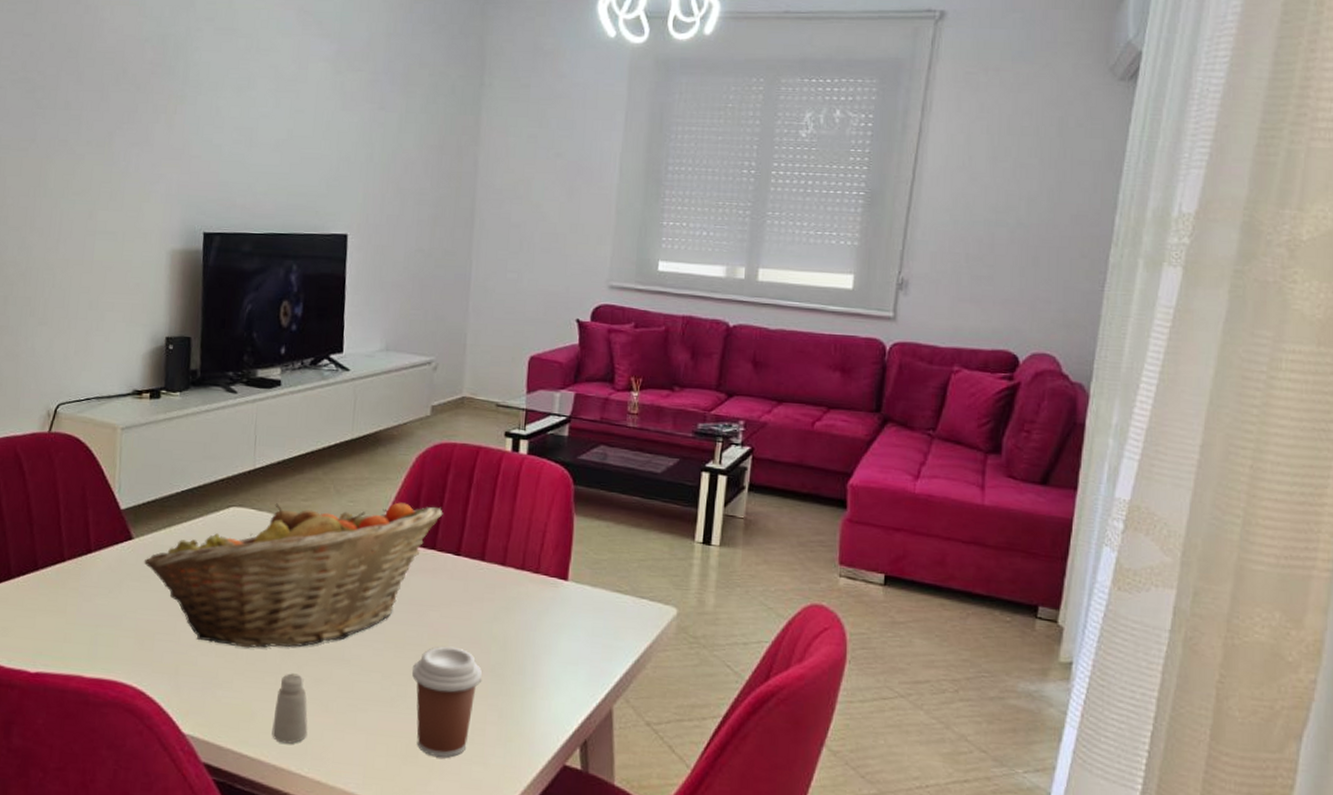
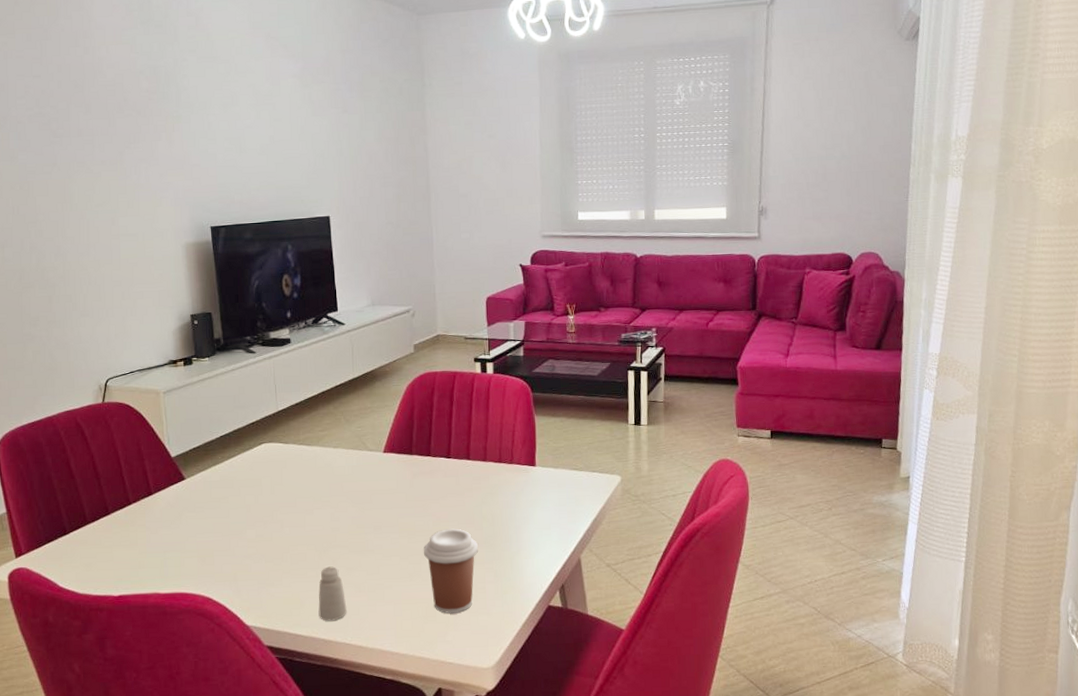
fruit basket: present [143,502,443,649] -> none [196,423,433,552]

